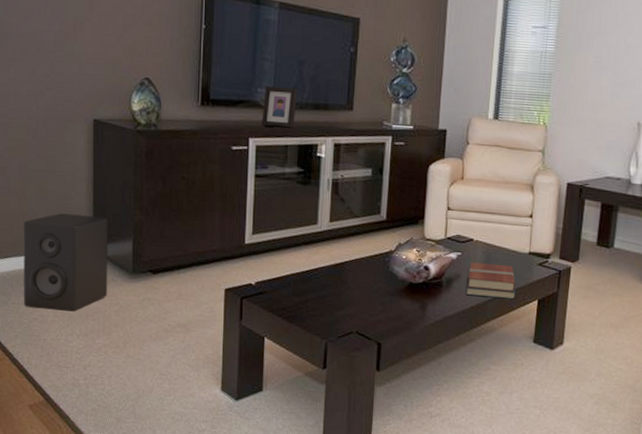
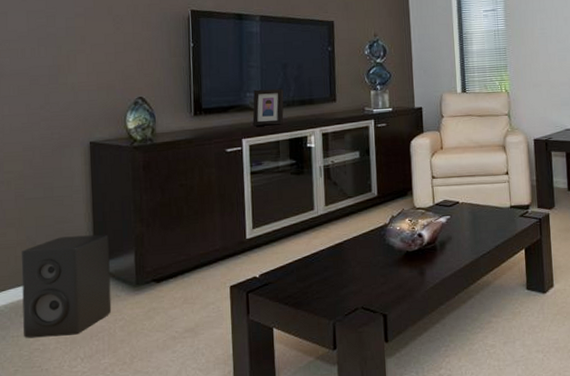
books: present [465,262,517,300] -> none [457,220,505,255]

